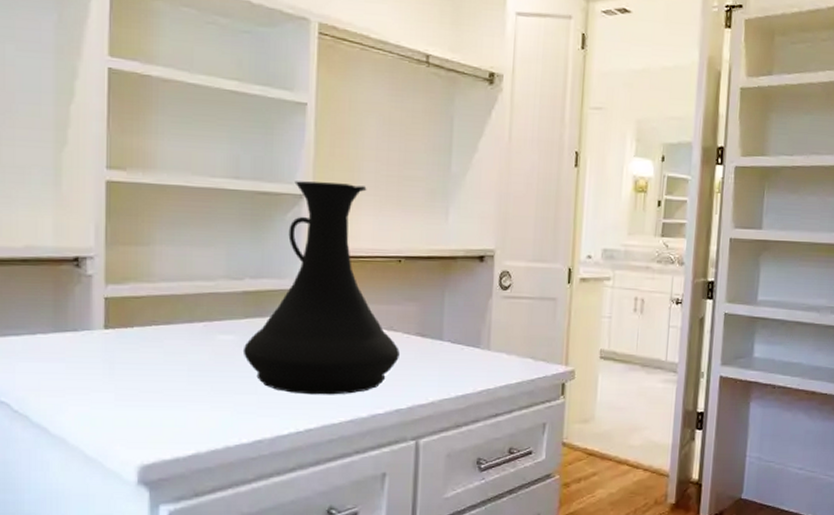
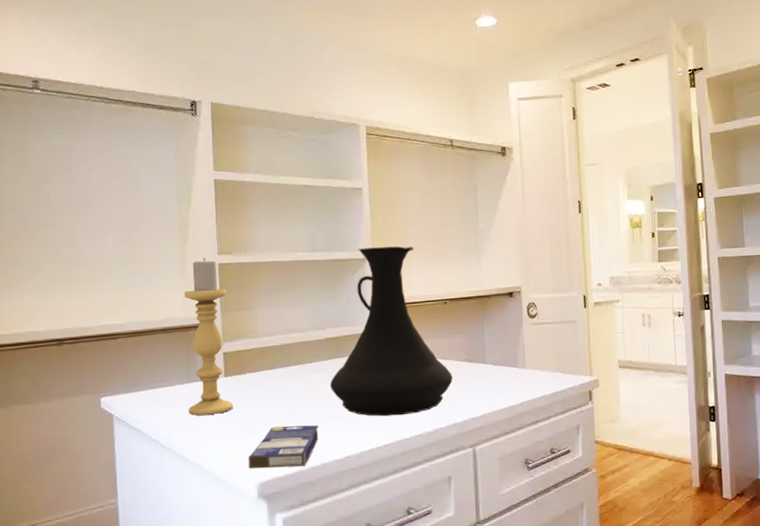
candle holder: none [51,171,115,377] -> present [184,258,233,416]
small box: none [128,397,225,449] -> present [247,425,319,469]

